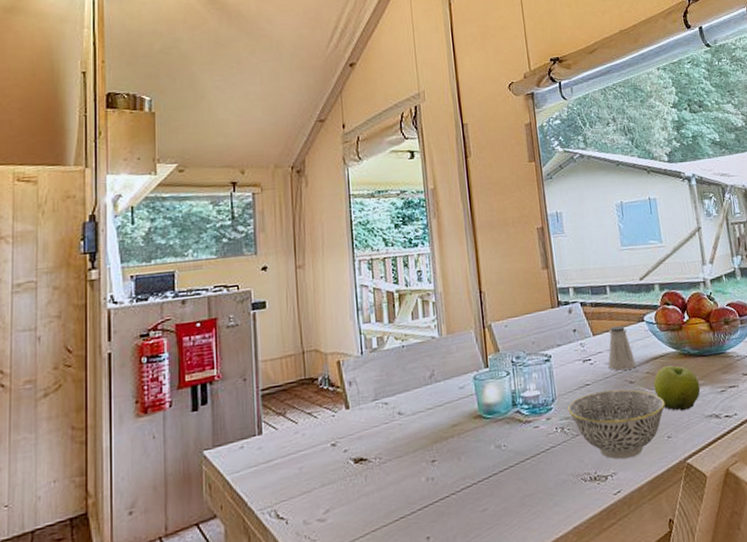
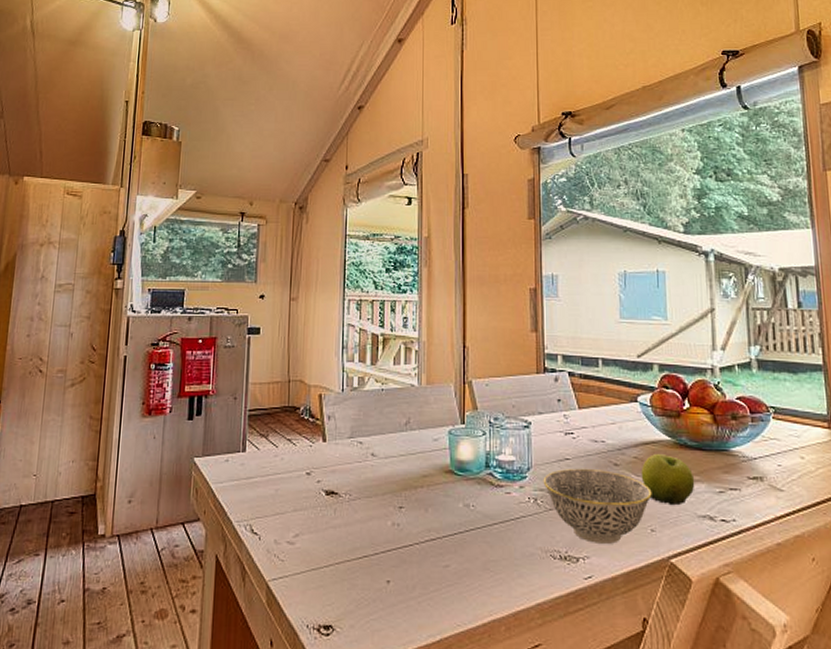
saltshaker: present [608,326,636,371] -> none [592,403,623,450]

